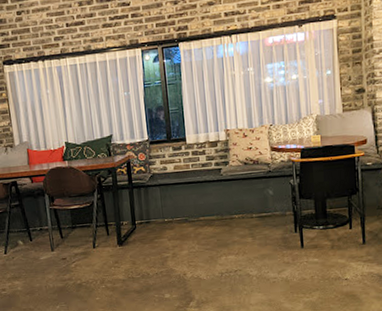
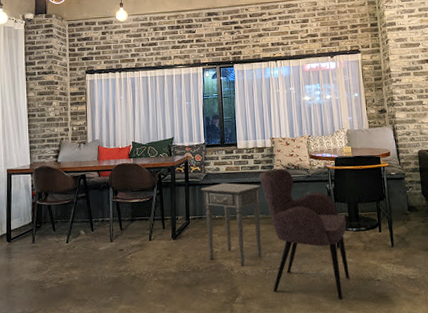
side table: none [146,183,217,270] -> present [200,183,262,266]
armchair: none [212,164,314,300] -> present [259,168,350,300]

